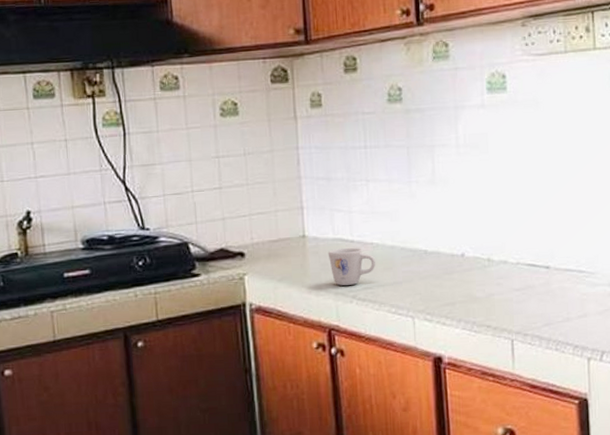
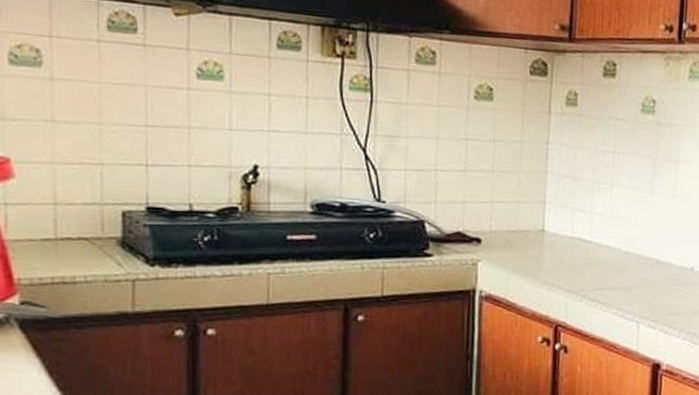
mug: present [327,247,376,286] -> none [564,247,610,285]

